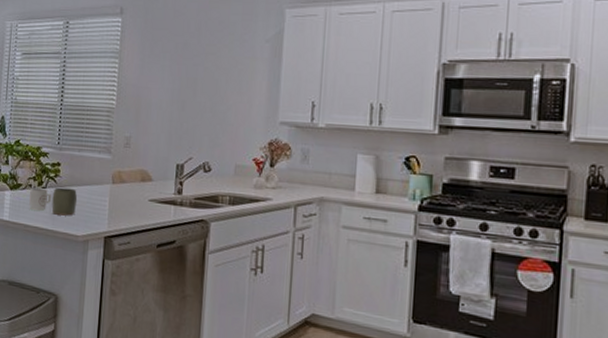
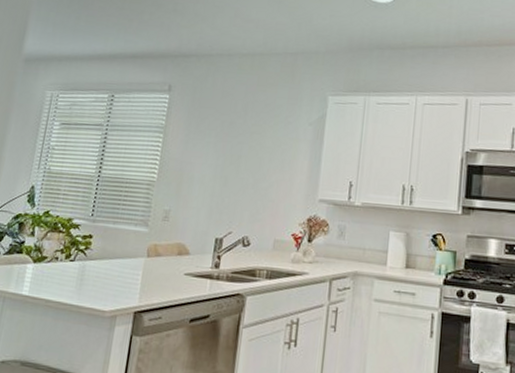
mug: present [29,188,51,212] -> none [53,260,80,286]
mug: present [51,187,78,216] -> none [78,260,109,290]

